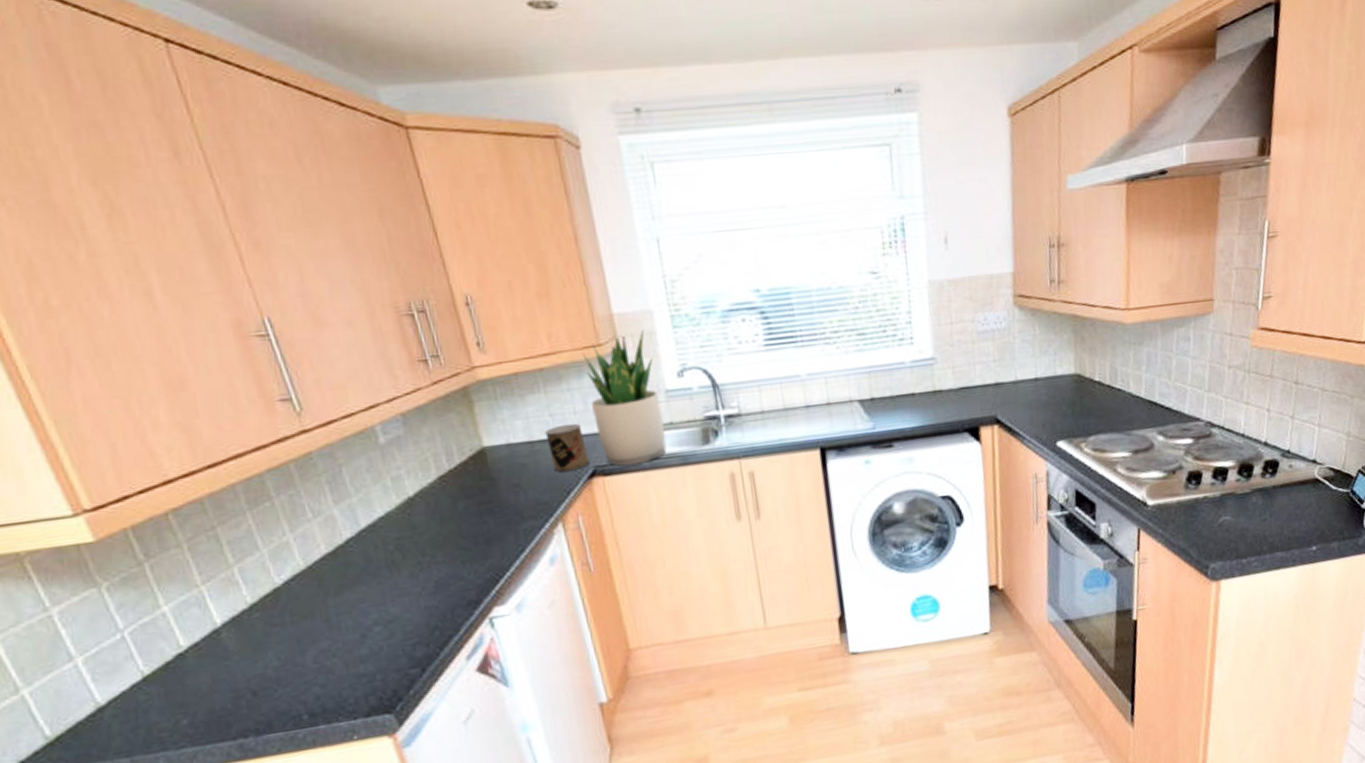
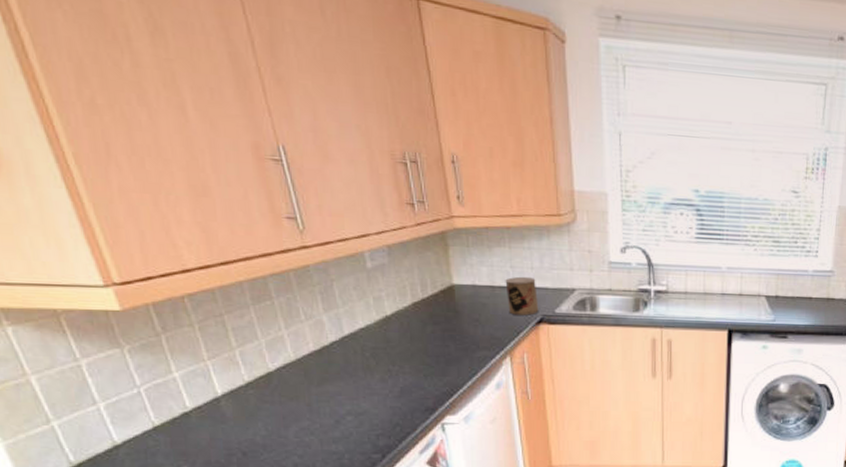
planter: present [582,329,667,466] -> none [544,208,603,319]

